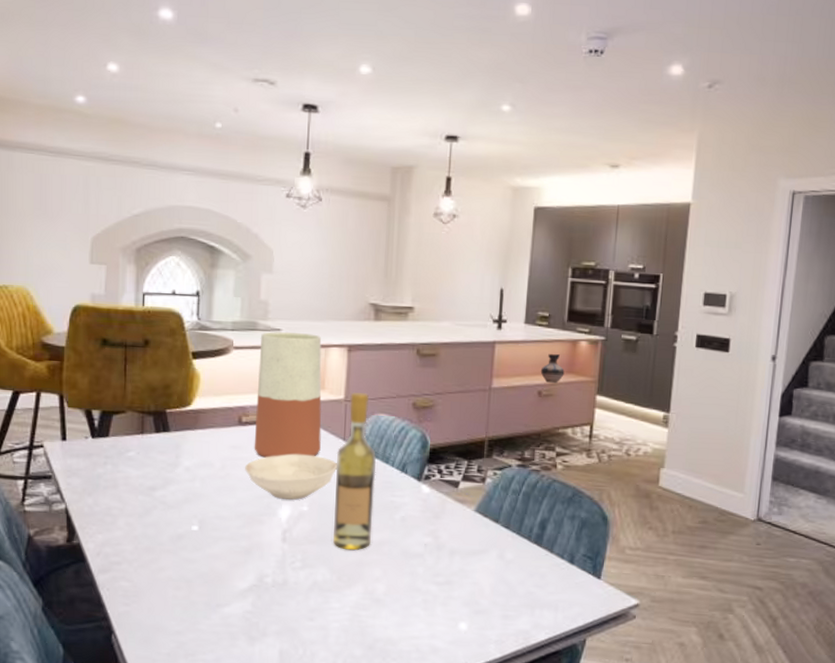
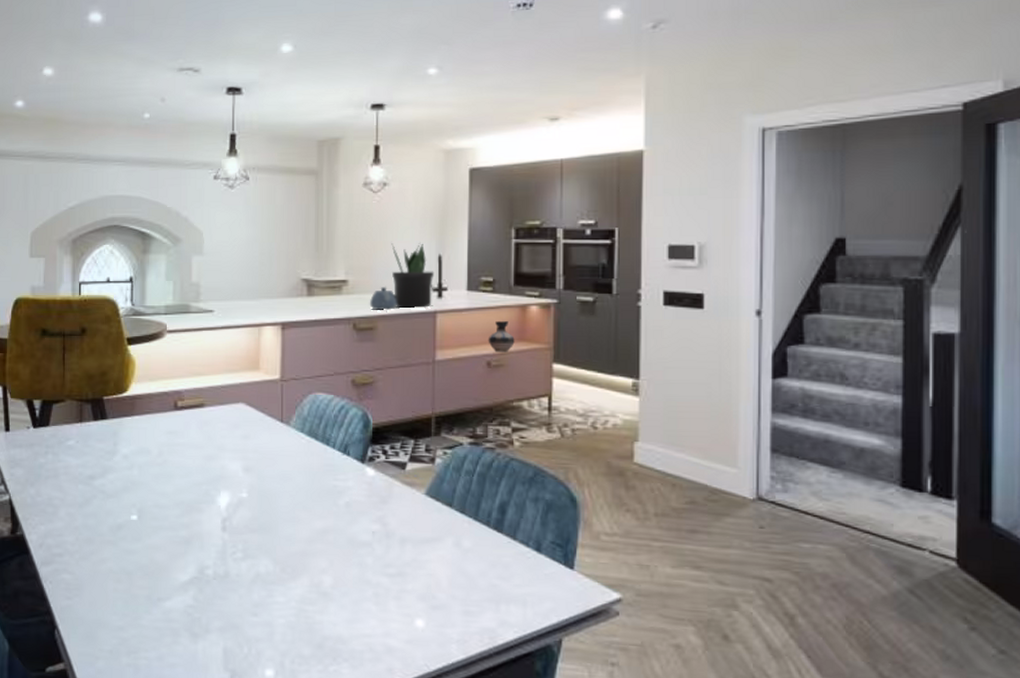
bowl: present [245,453,338,500] -> none [182,438,276,486]
vase: present [254,332,322,458] -> none [190,313,258,443]
bottle: present [333,391,376,551] -> none [274,370,317,540]
teapot: none [433,316,460,338] -> present [369,287,397,310]
planter: none [456,274,496,338] -> present [391,243,435,308]

